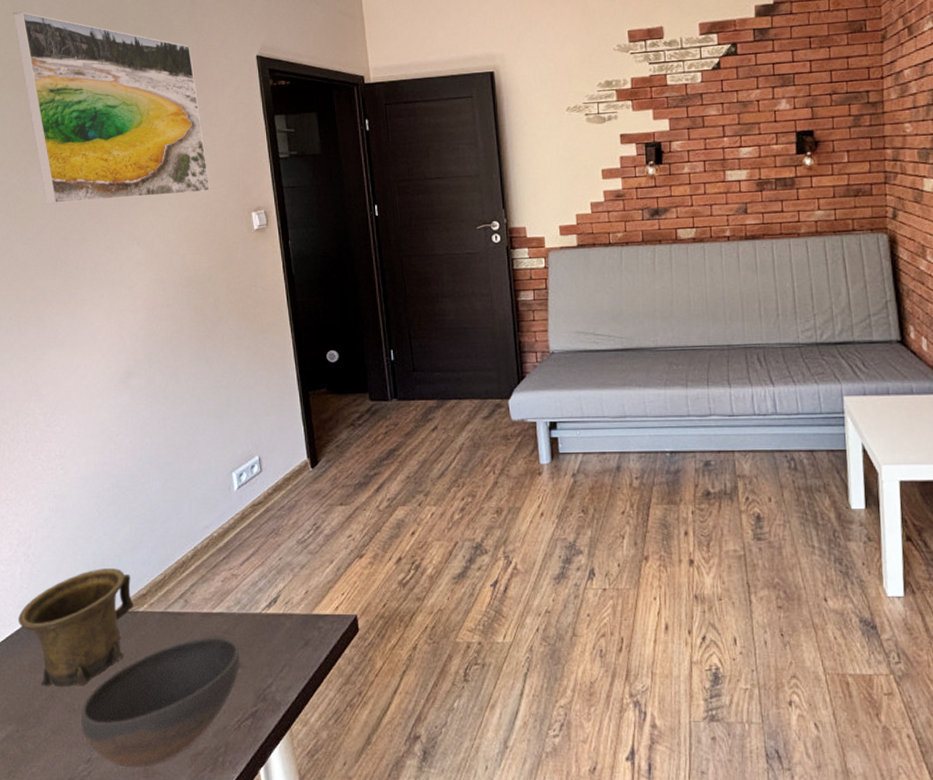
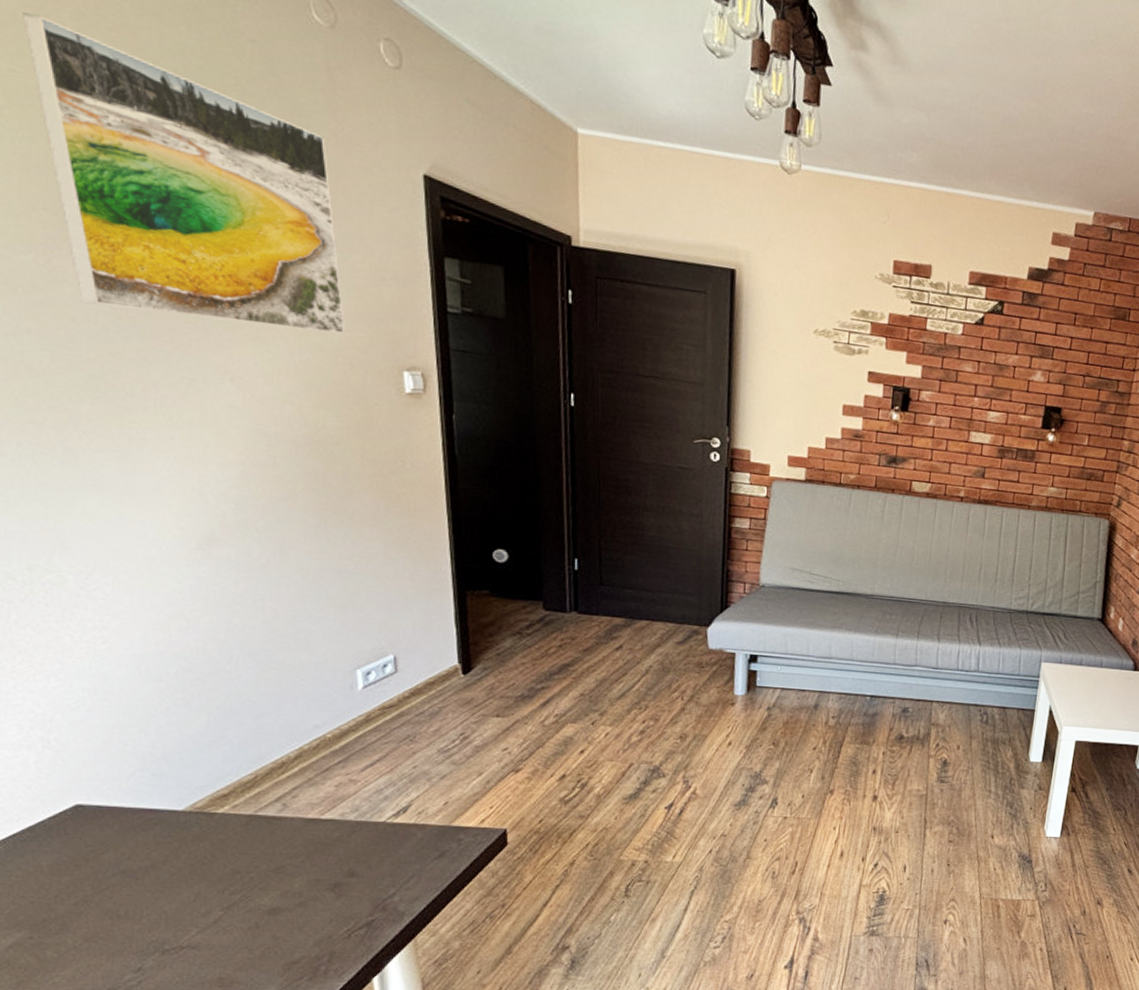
mug: present [17,569,134,686] -> none [31,763,210,891]
bowl: present [80,637,239,768] -> none [127,844,354,977]

